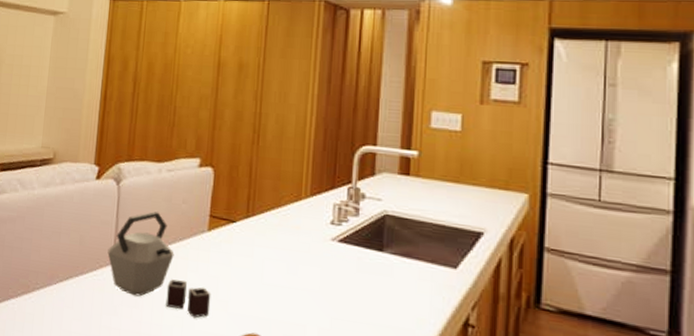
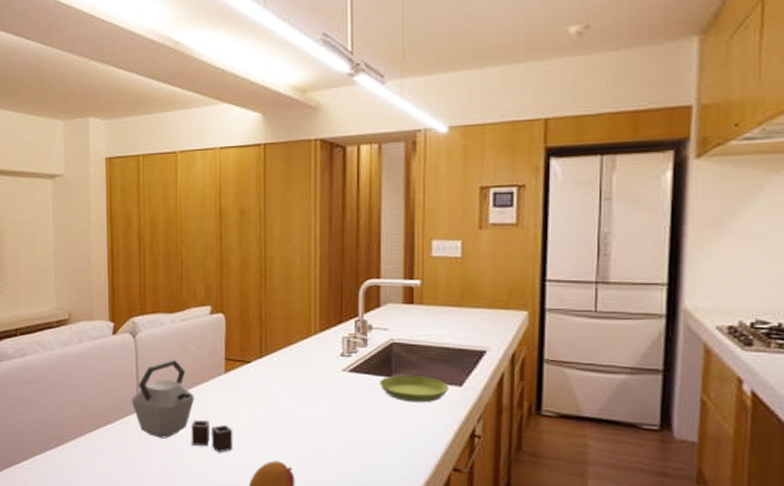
saucer: none [369,250,444,283] -> present [379,374,450,403]

